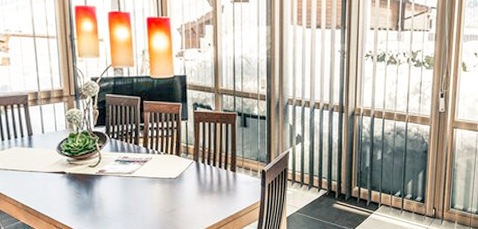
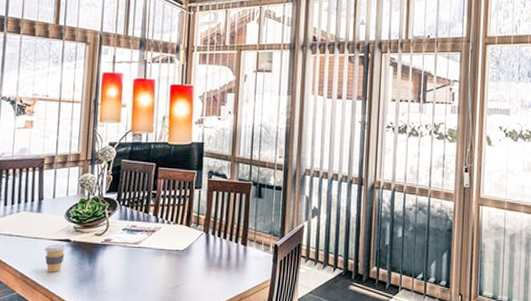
coffee cup: none [42,176,63,202] -> present [45,243,67,272]

